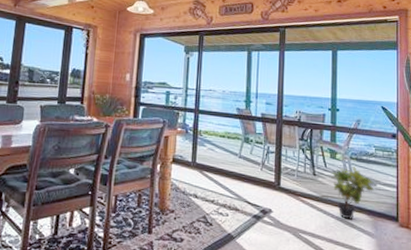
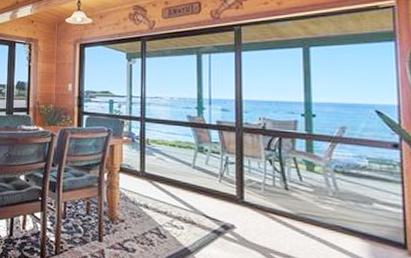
potted plant: present [331,167,374,220] -> none [309,181,370,243]

